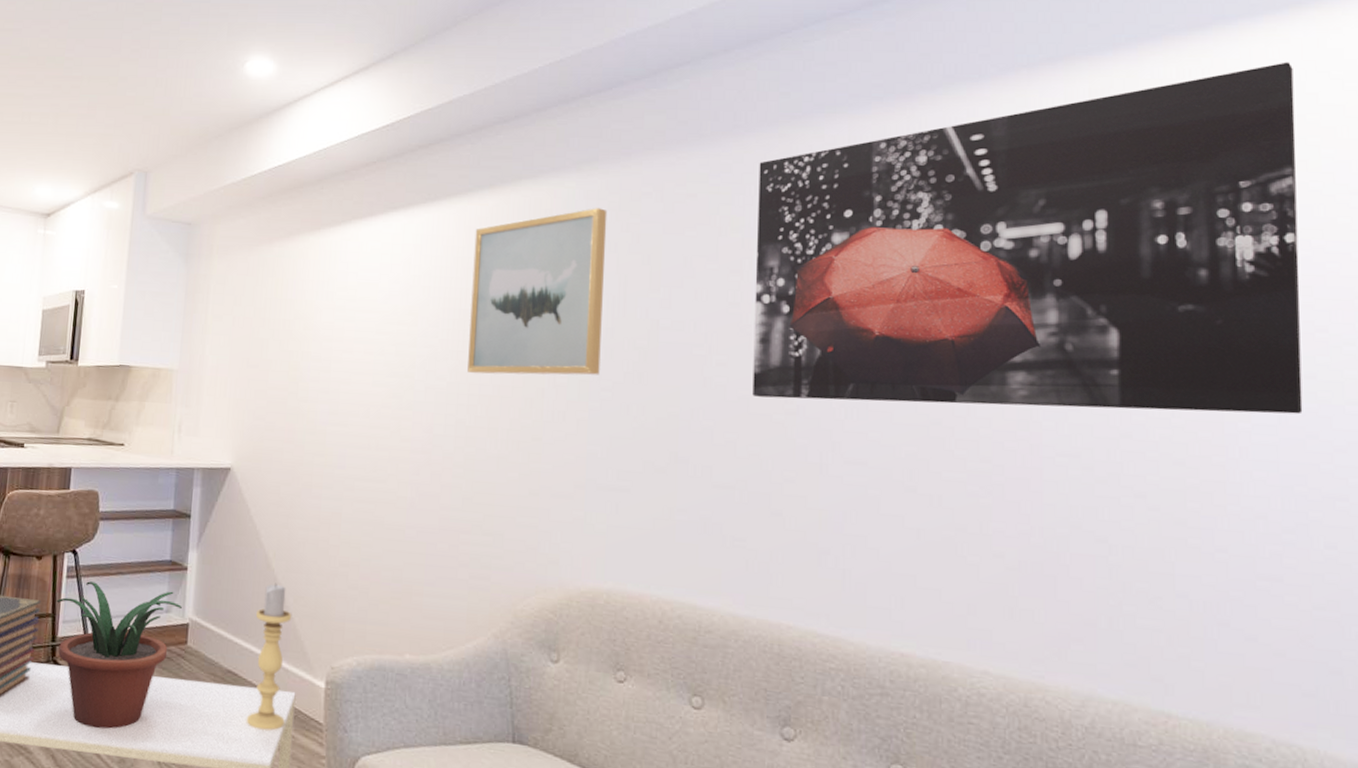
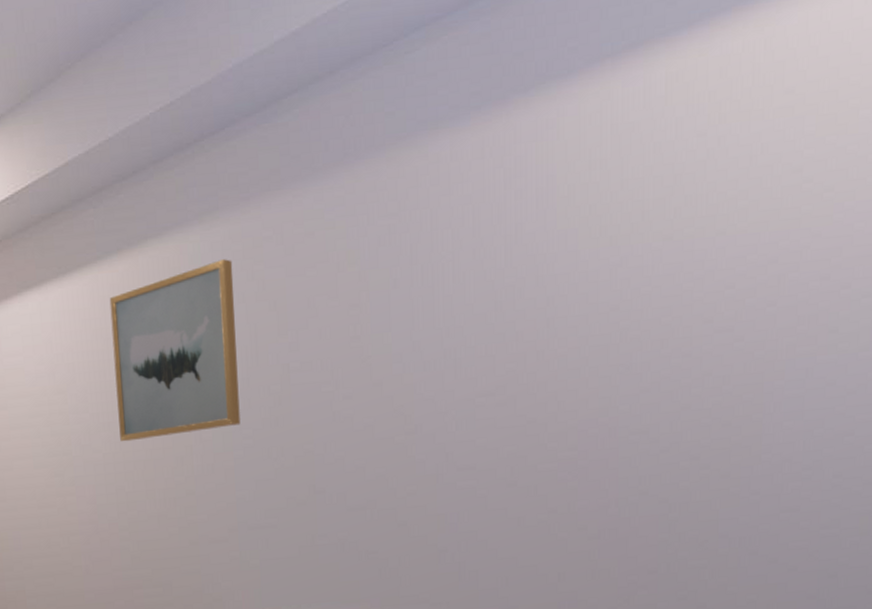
wall art: present [752,62,1303,414] -> none [370,22,843,423]

